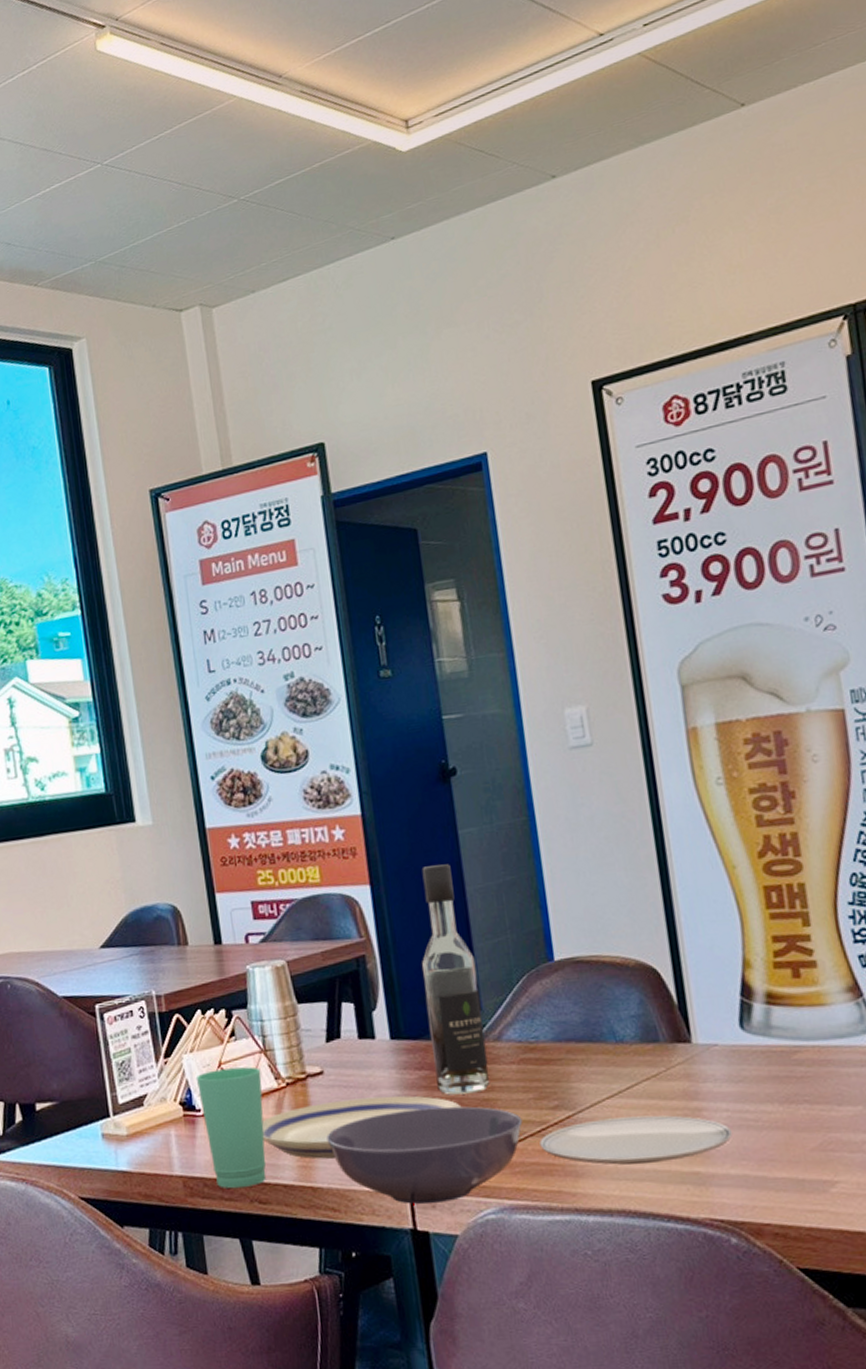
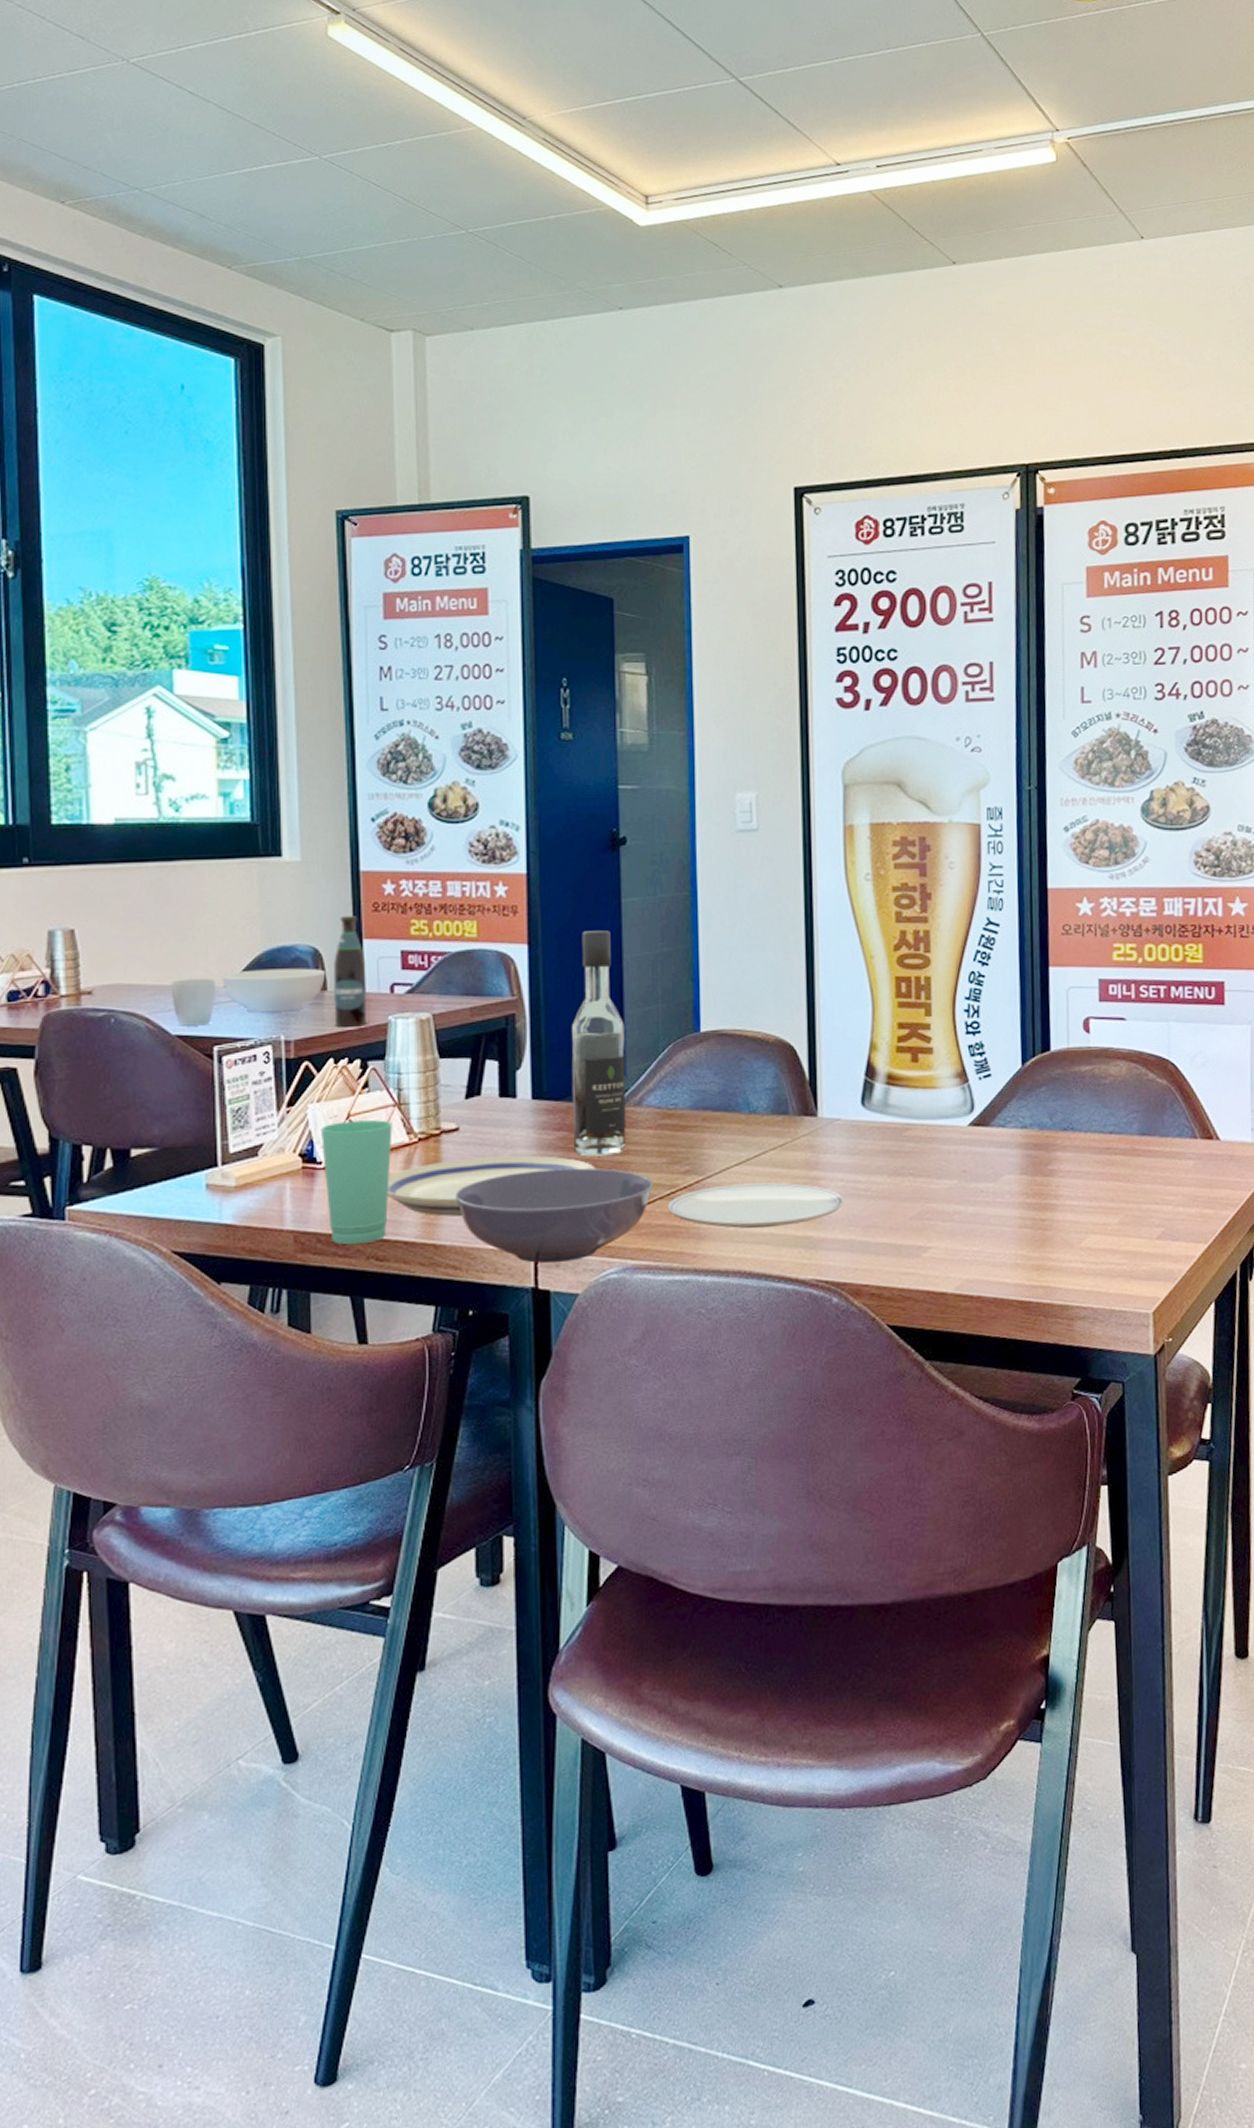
cup: none [53,941,93,988] -> present [171,978,215,1026]
bowl: none [95,925,186,971] -> present [222,968,326,1013]
bottle: none [191,872,227,980] -> present [334,916,366,1028]

